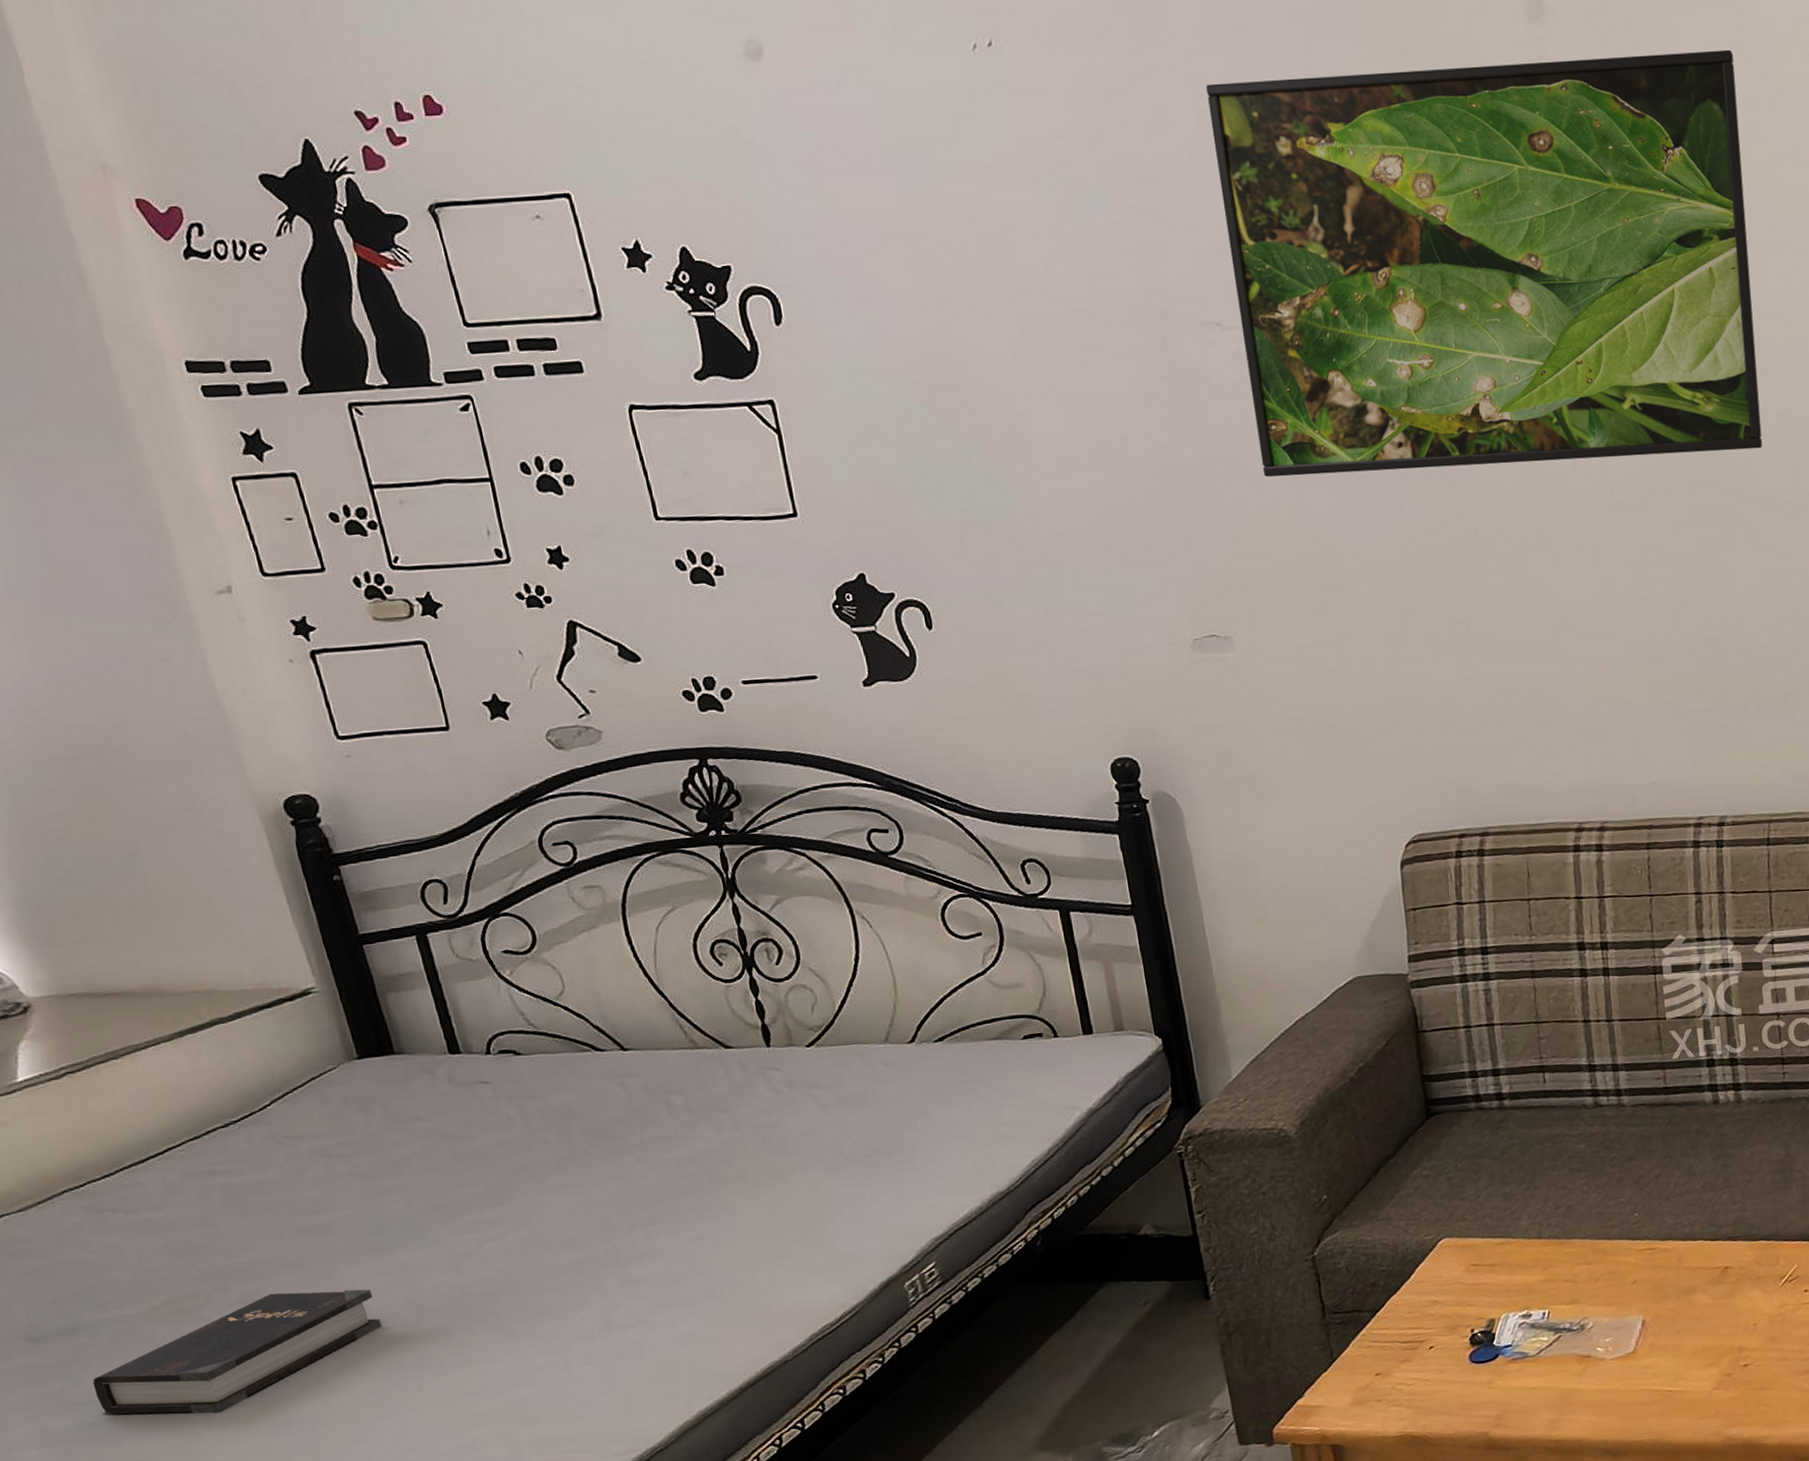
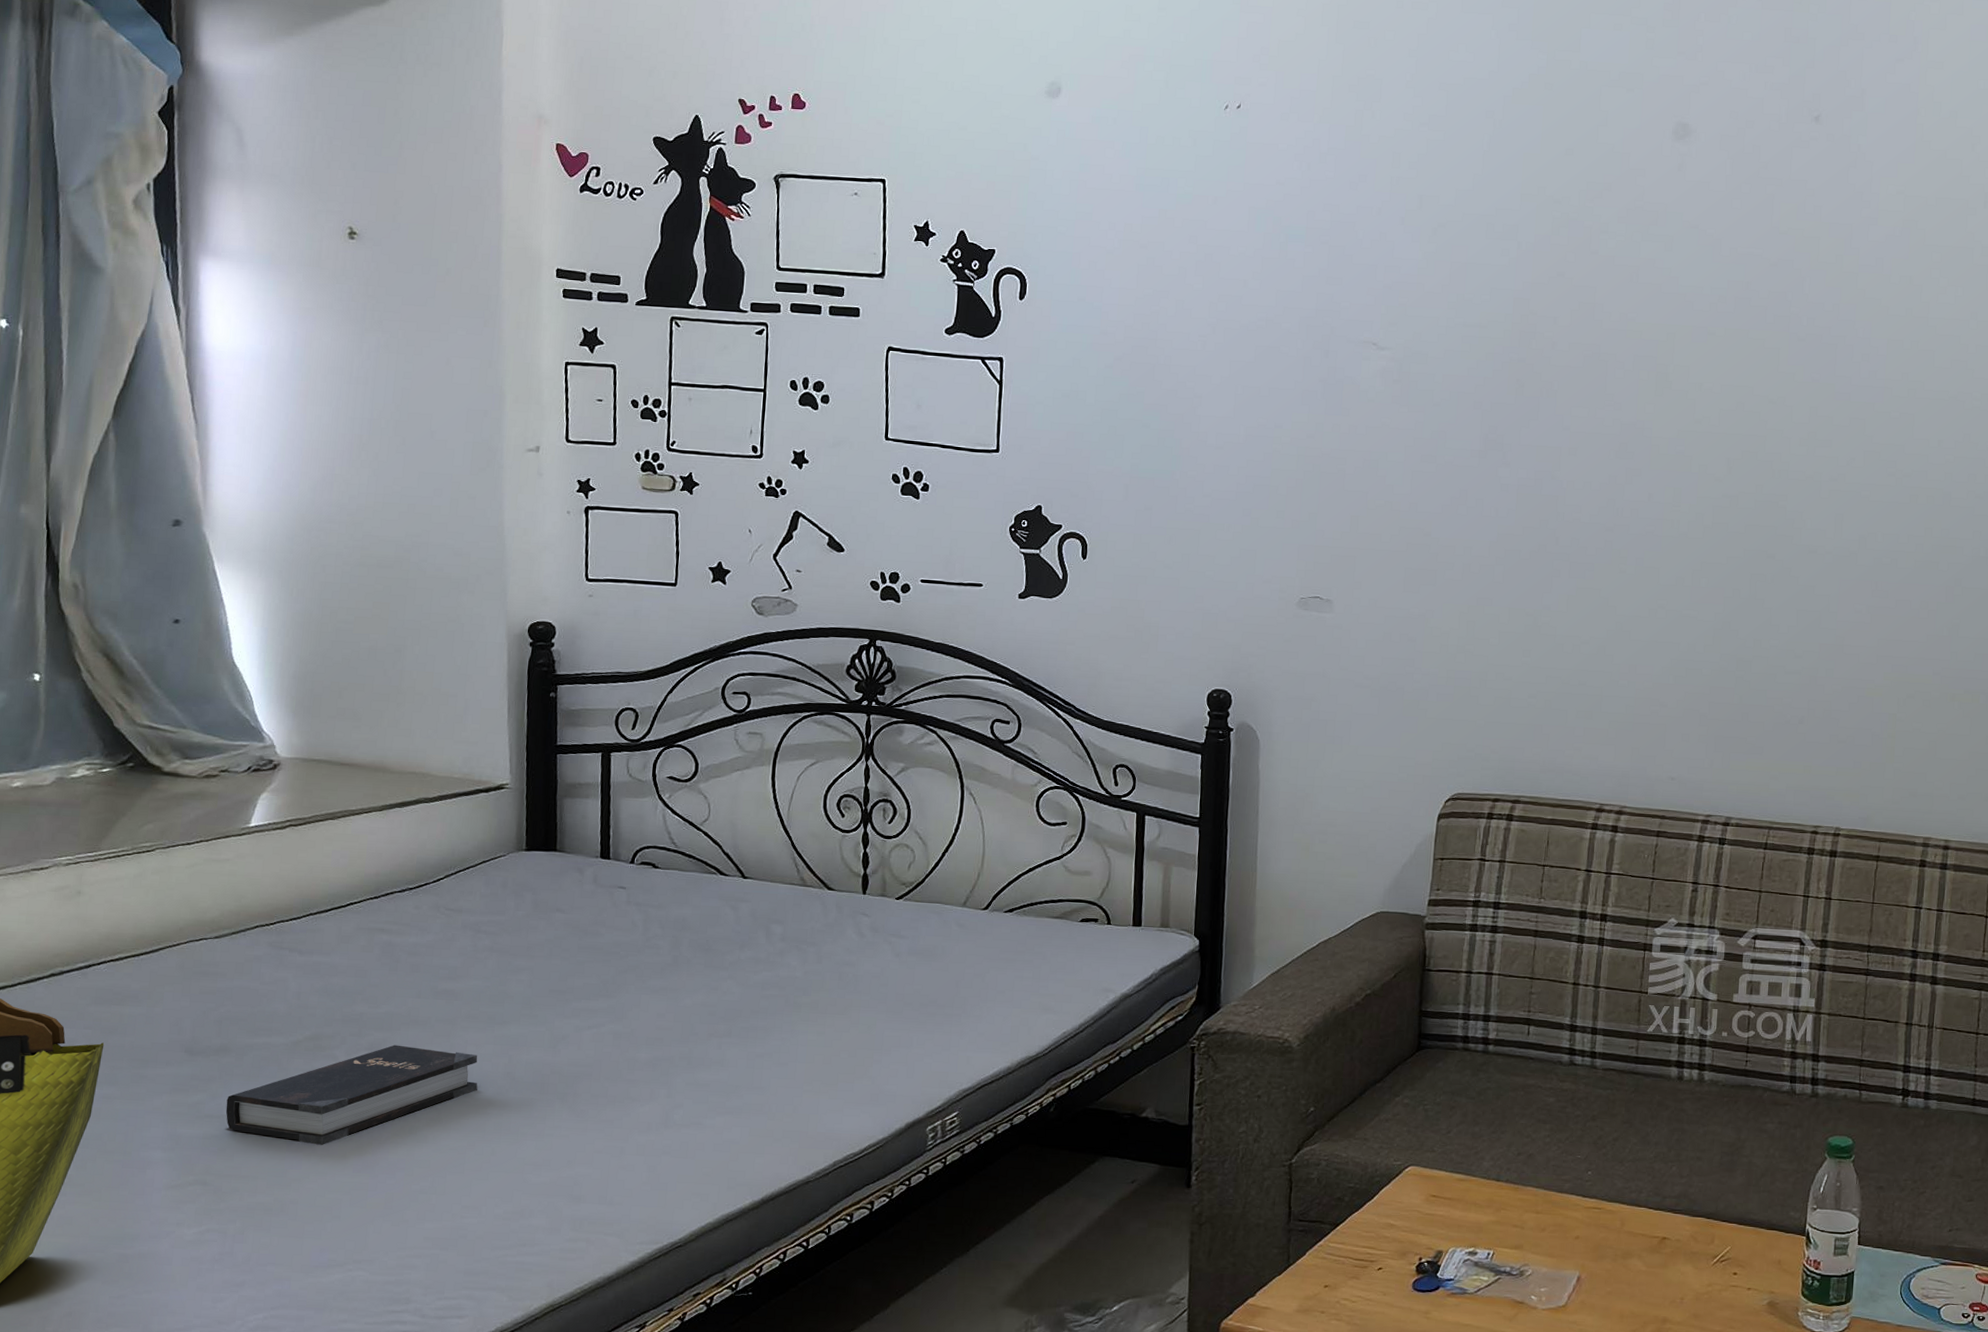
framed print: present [1206,49,1763,477] -> none [1387,157,1840,505]

